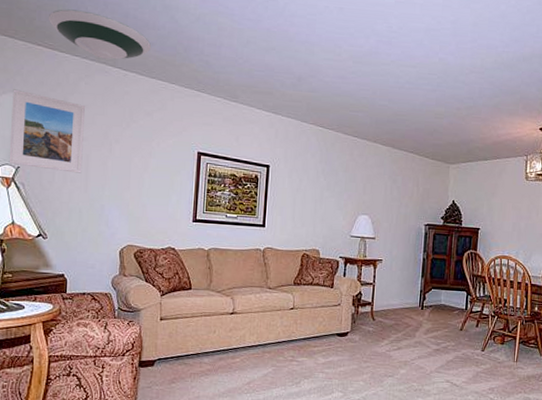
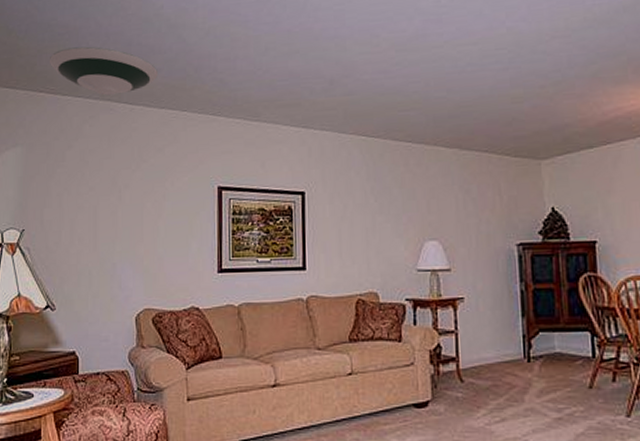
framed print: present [9,89,85,173] -> none [13,143,90,230]

